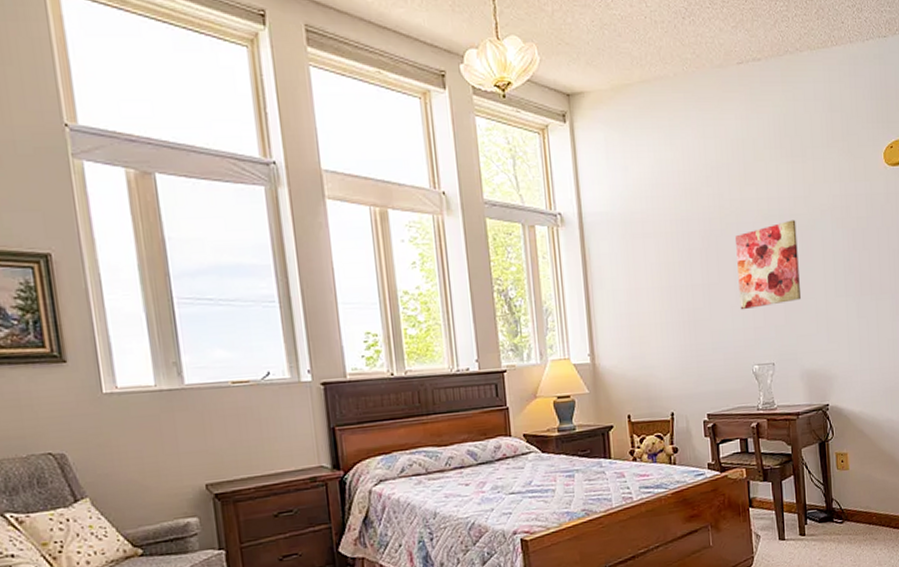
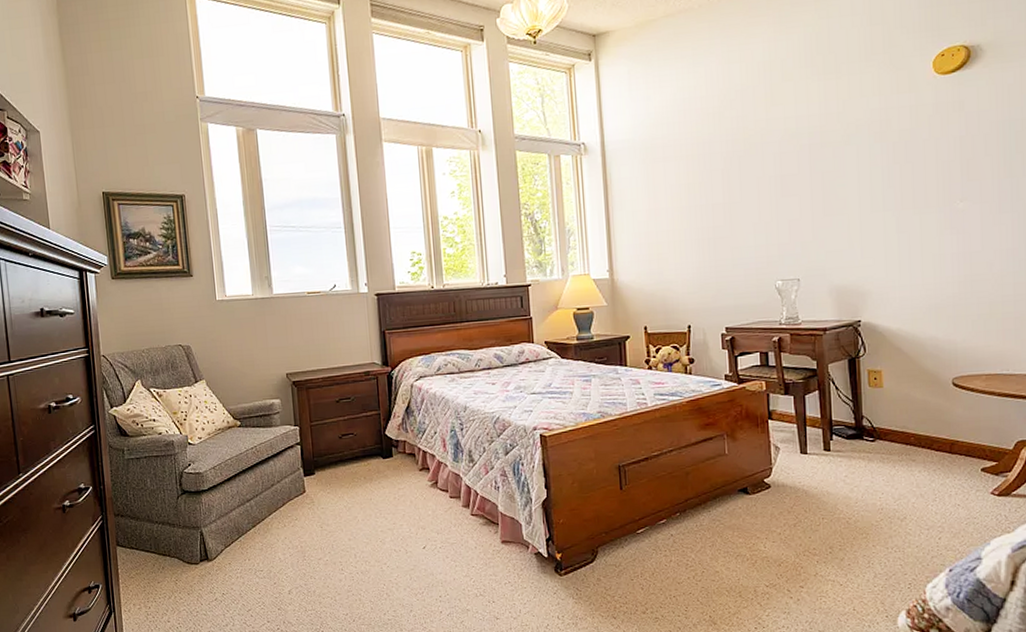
wall art: present [736,219,802,310] -> none [760,136,832,227]

